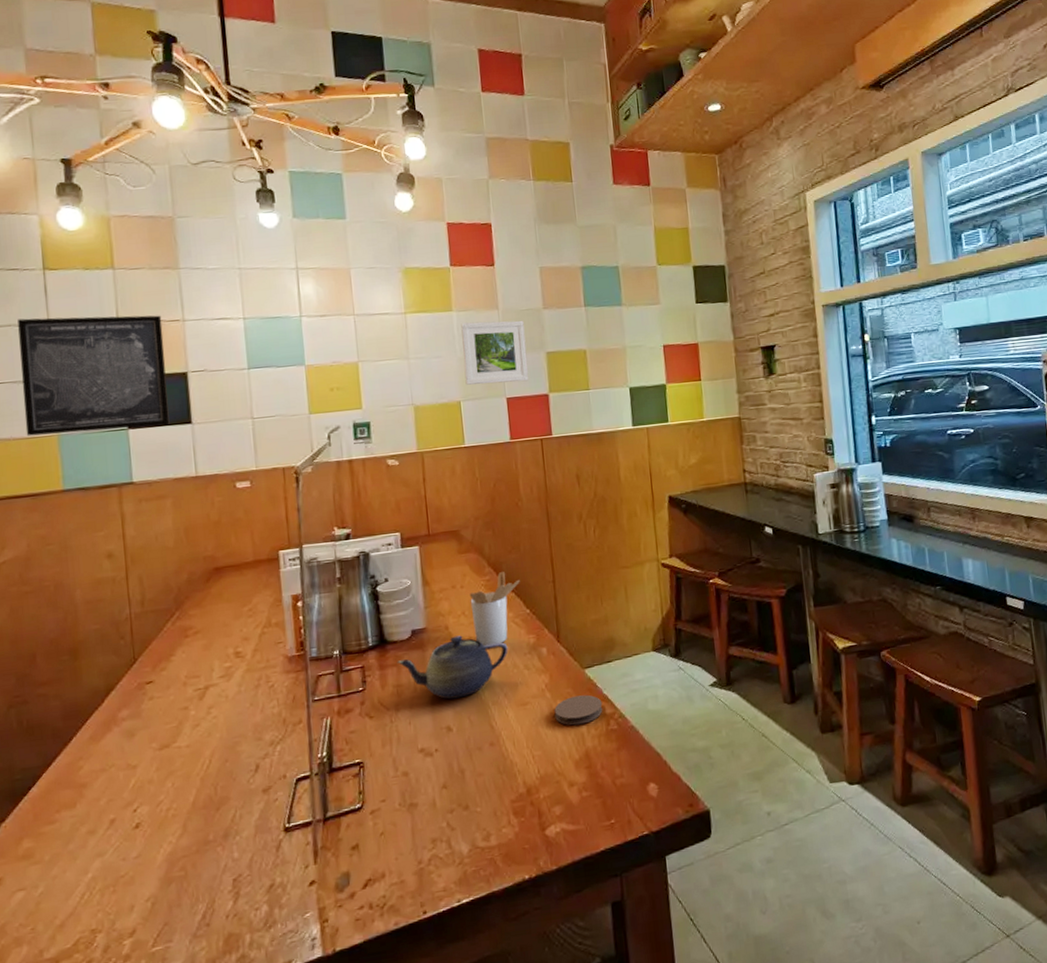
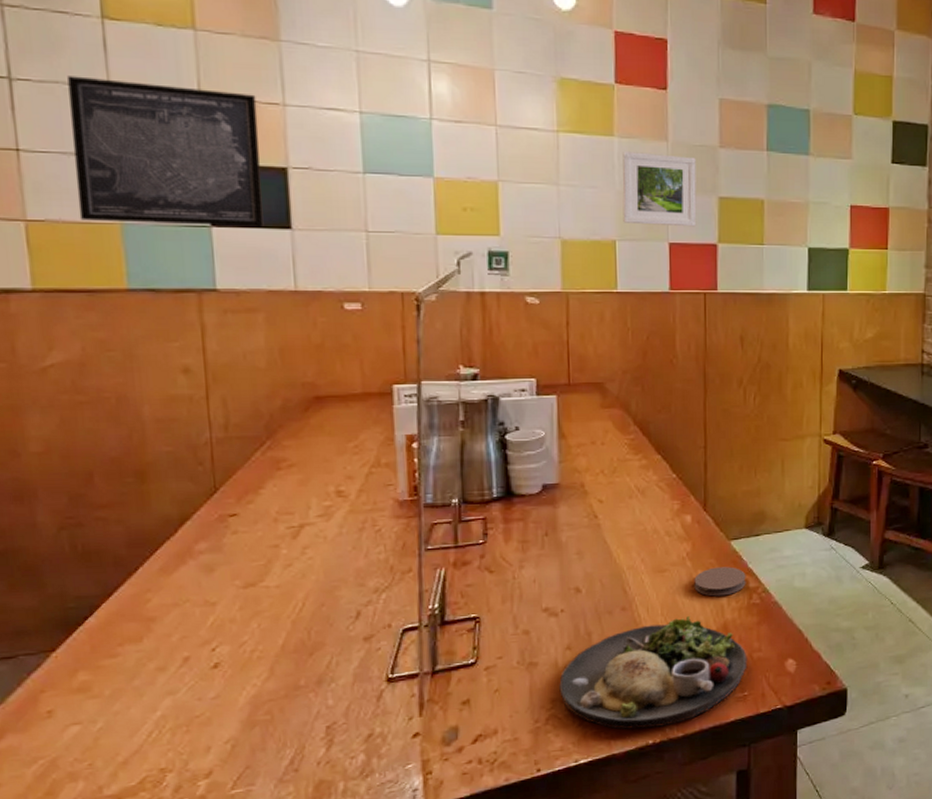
teapot: present [397,635,508,699] -> none [524,495,649,560]
dinner plate: none [438,747,612,866] -> present [559,616,748,729]
utensil holder: present [469,571,520,646] -> none [610,431,668,508]

